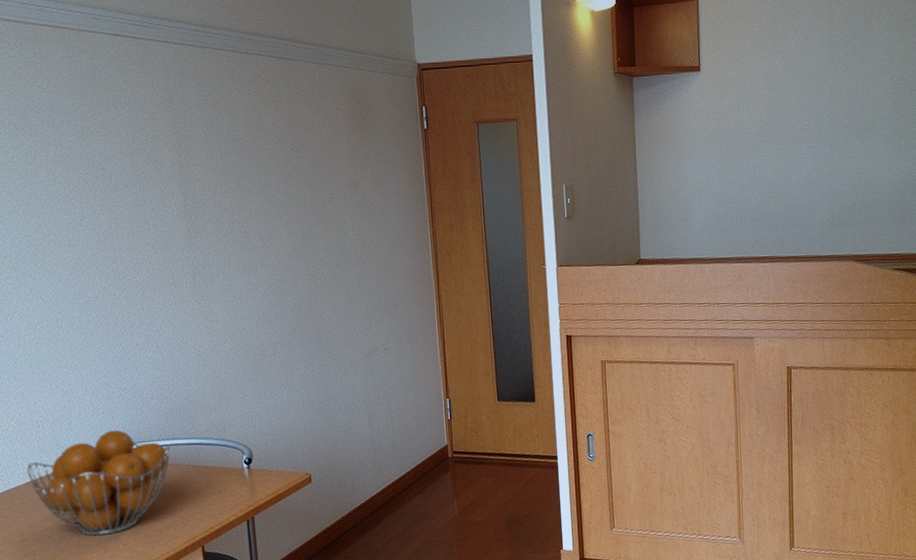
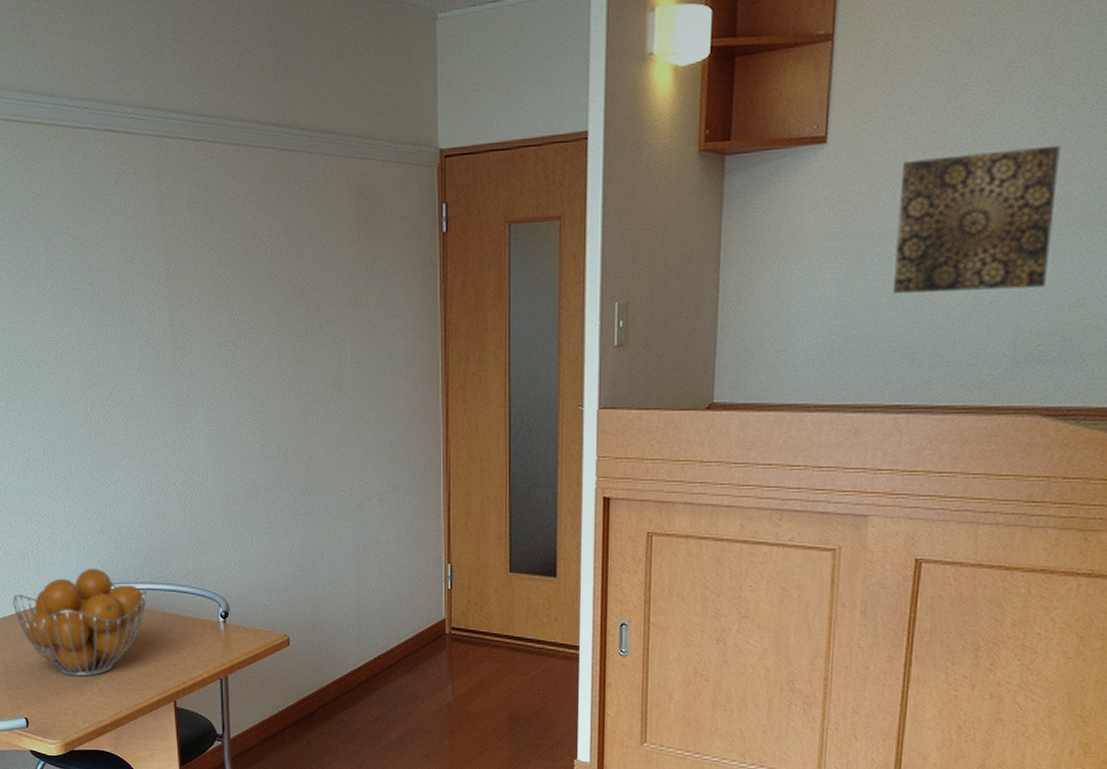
wall art: none [751,78,847,177] -> present [894,145,1060,293]

